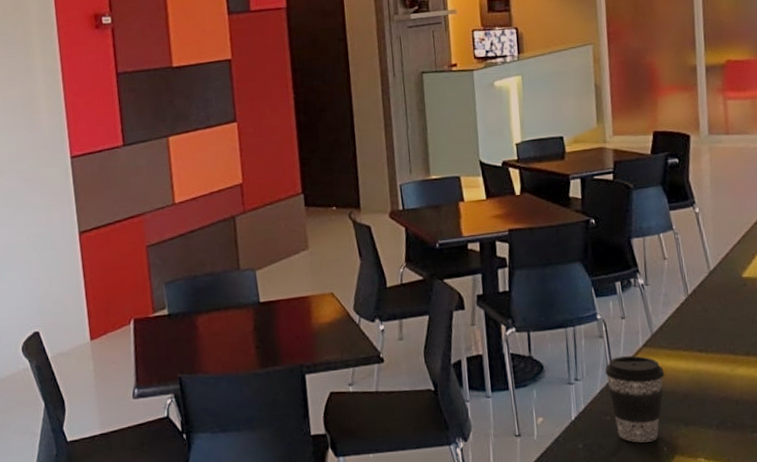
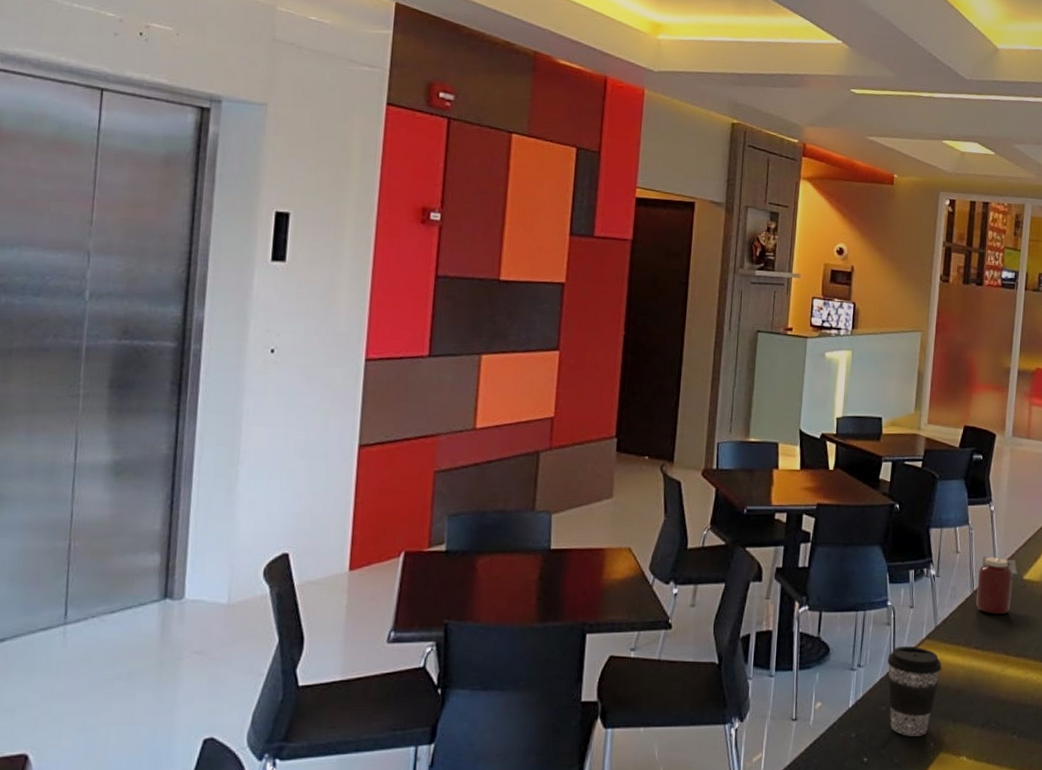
jar: none [690,258,735,316] -> present [976,556,1018,614]

